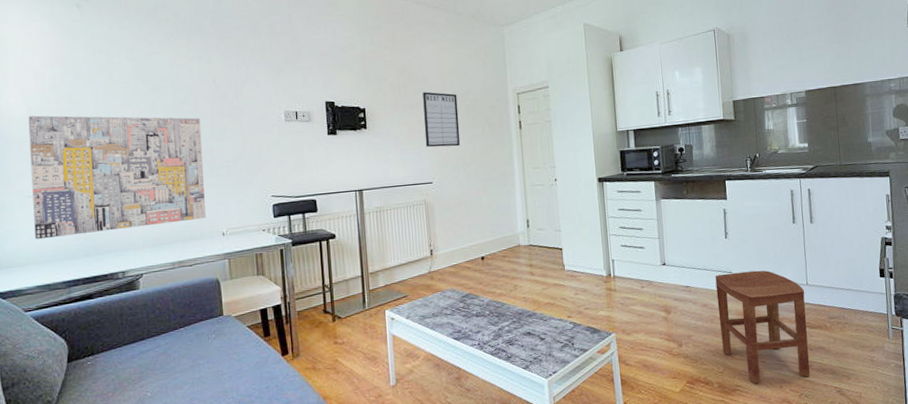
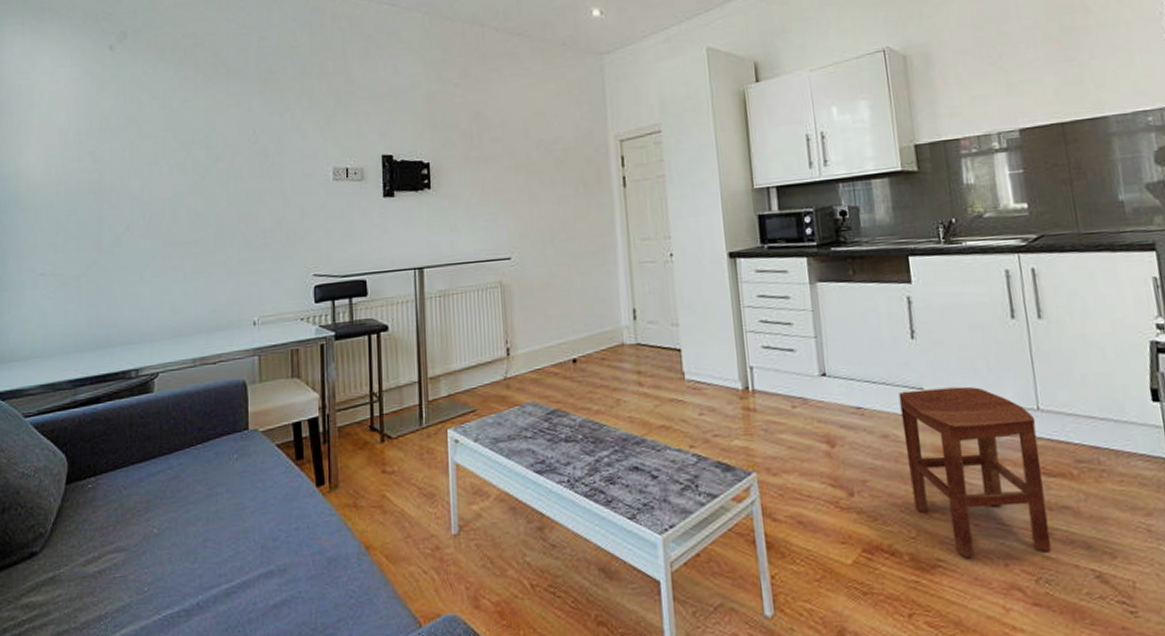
wall art: present [28,115,206,240] -> none [43,177,236,327]
writing board: present [423,92,460,148] -> none [500,140,547,212]

